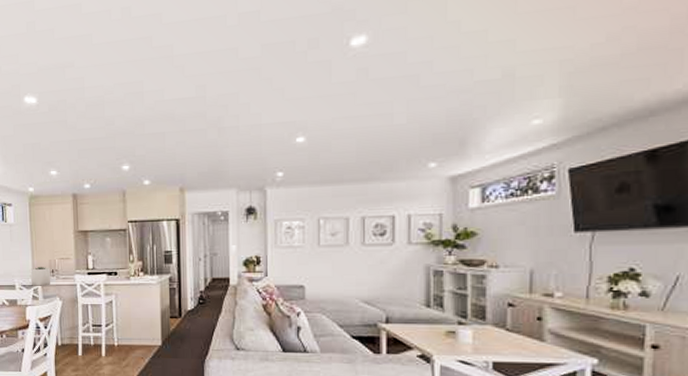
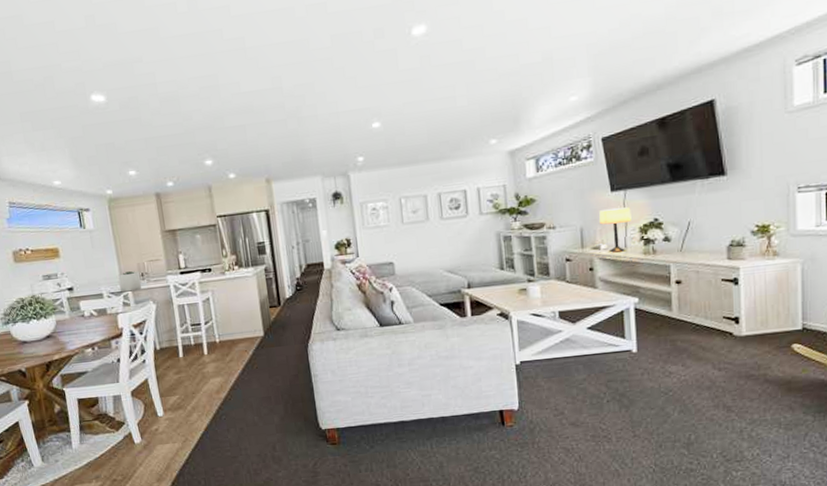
table lamp: none [556,250,599,303] -> present [599,207,632,253]

